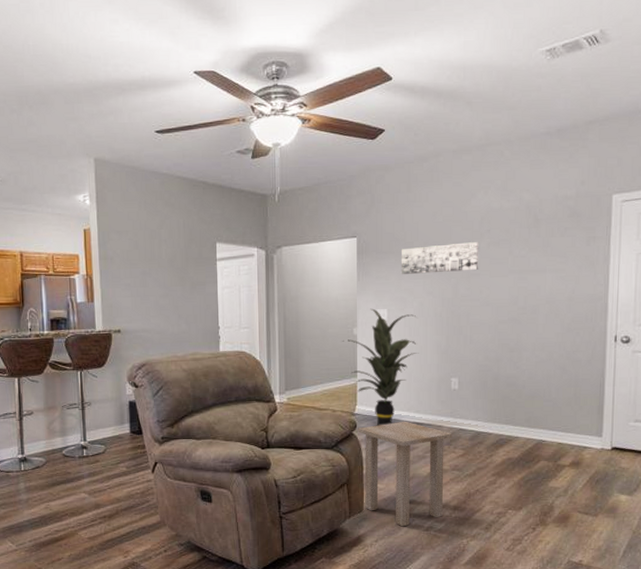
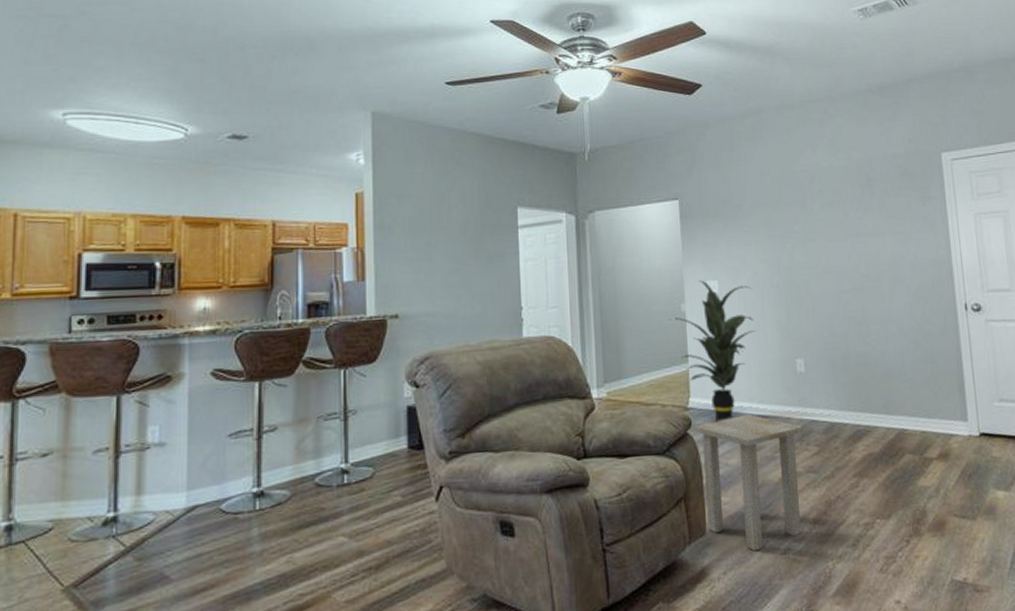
wall art: present [401,242,479,274] -> none [729,203,814,240]

